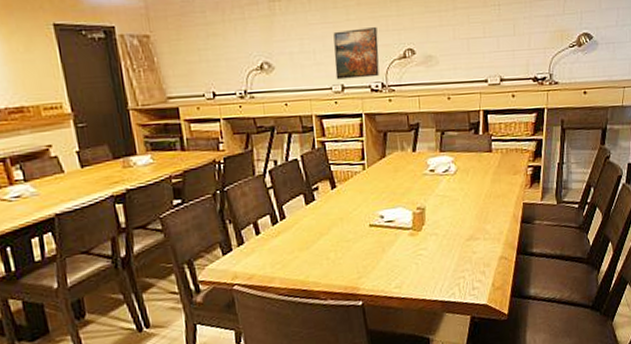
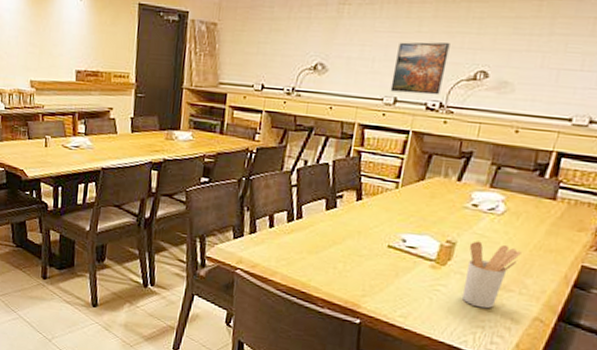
utensil holder: none [436,199,477,261] -> present [462,241,522,309]

